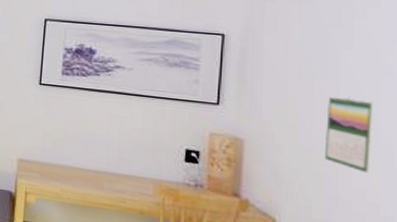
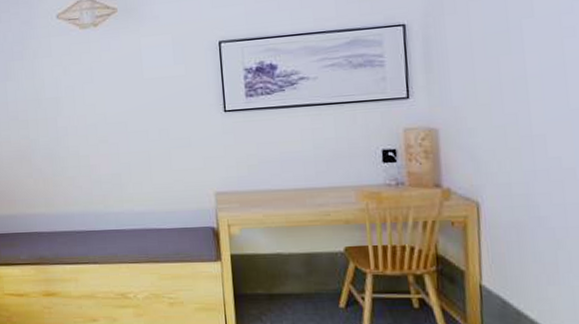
calendar: present [324,95,375,174] -> none [515,65,564,140]

